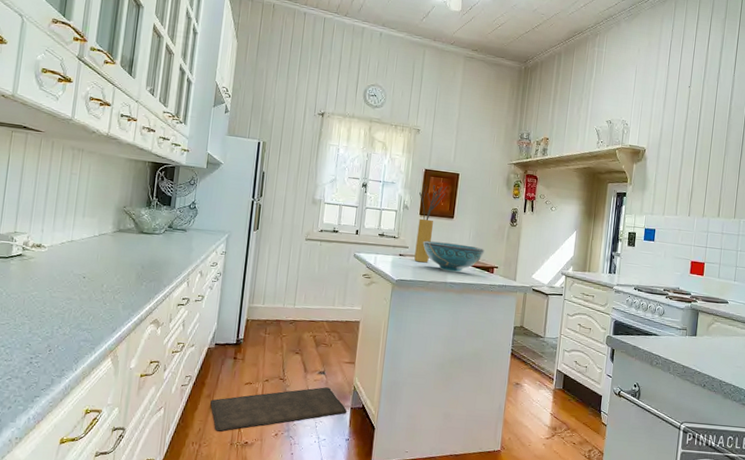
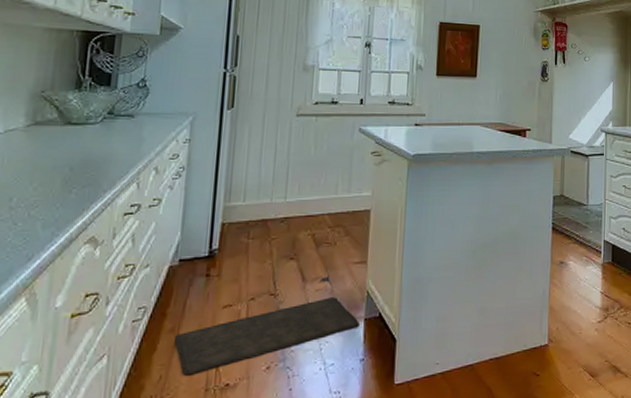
vase: present [414,184,447,263] -> none [433,39,467,132]
decorative bowl: present [423,240,485,272] -> none [442,105,514,139]

